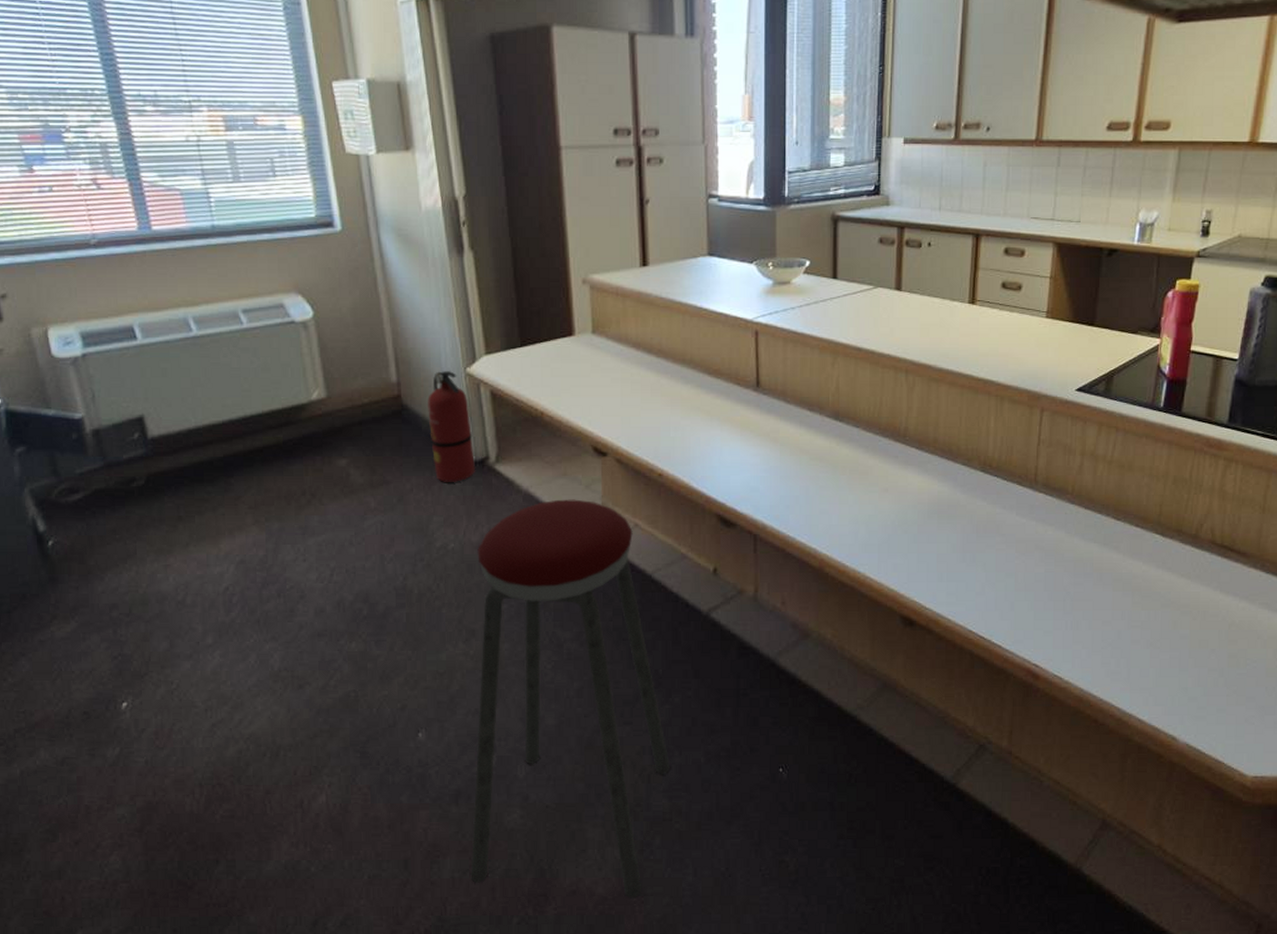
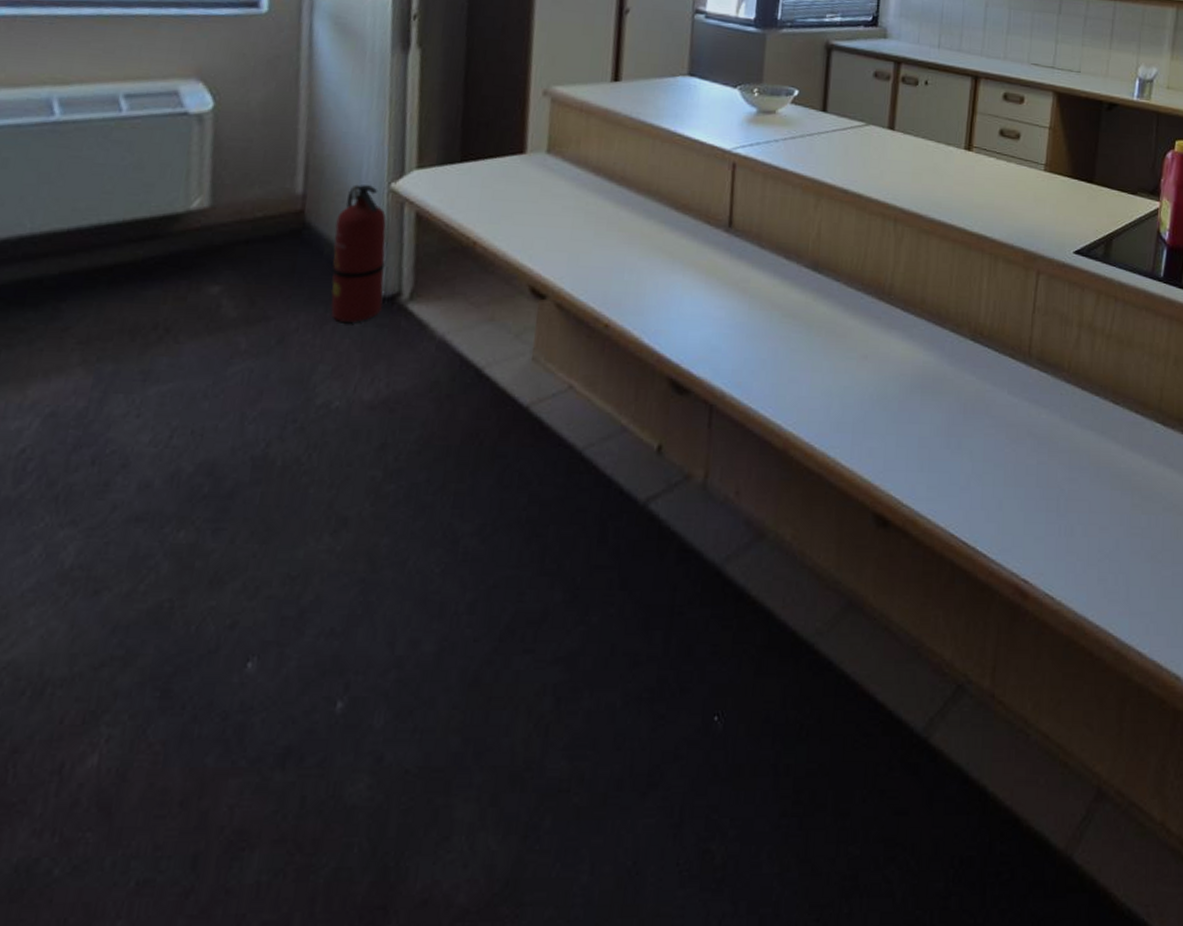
music stool: present [470,499,670,899] -> none [283,350,576,911]

